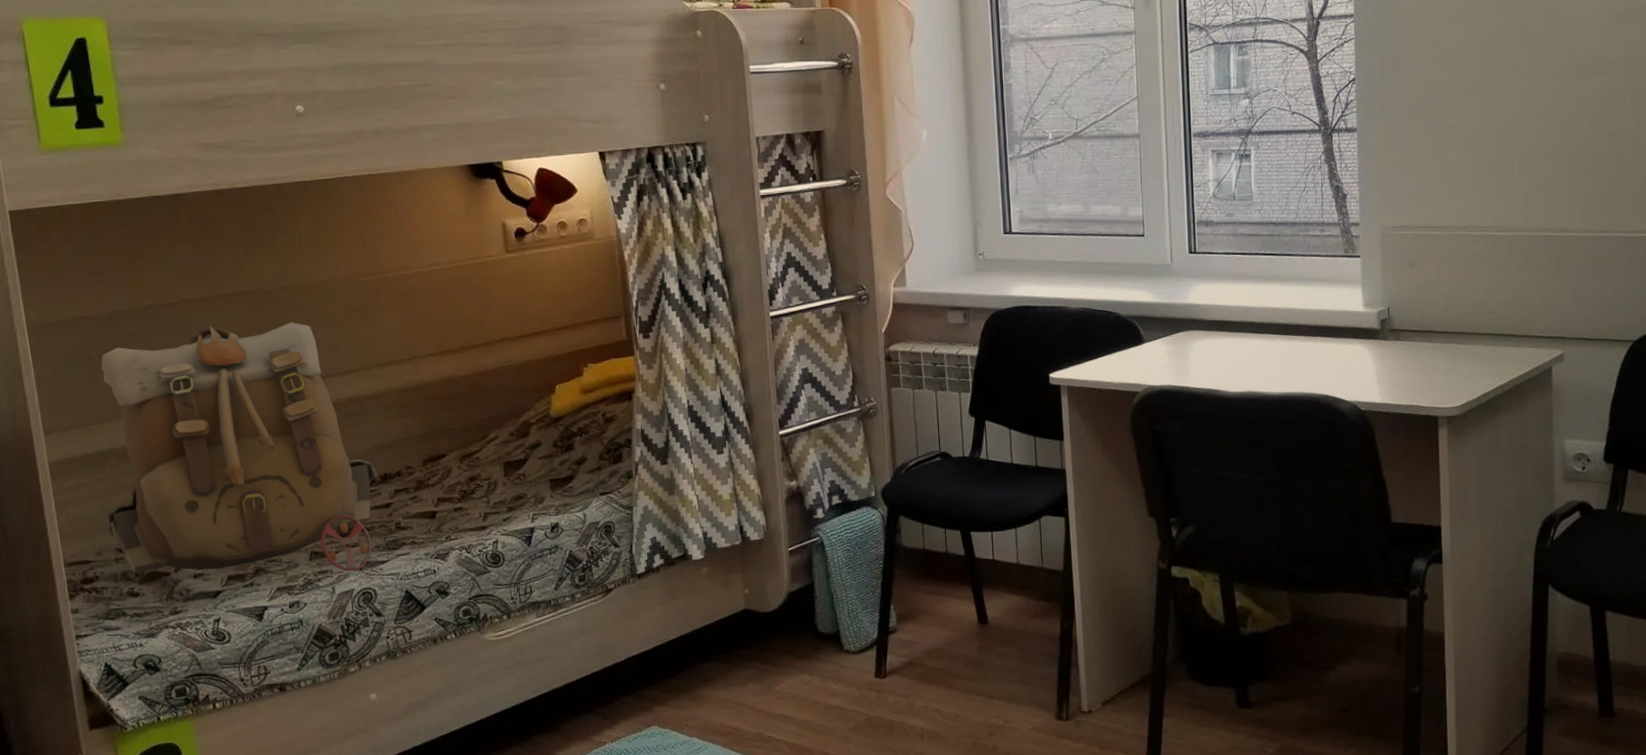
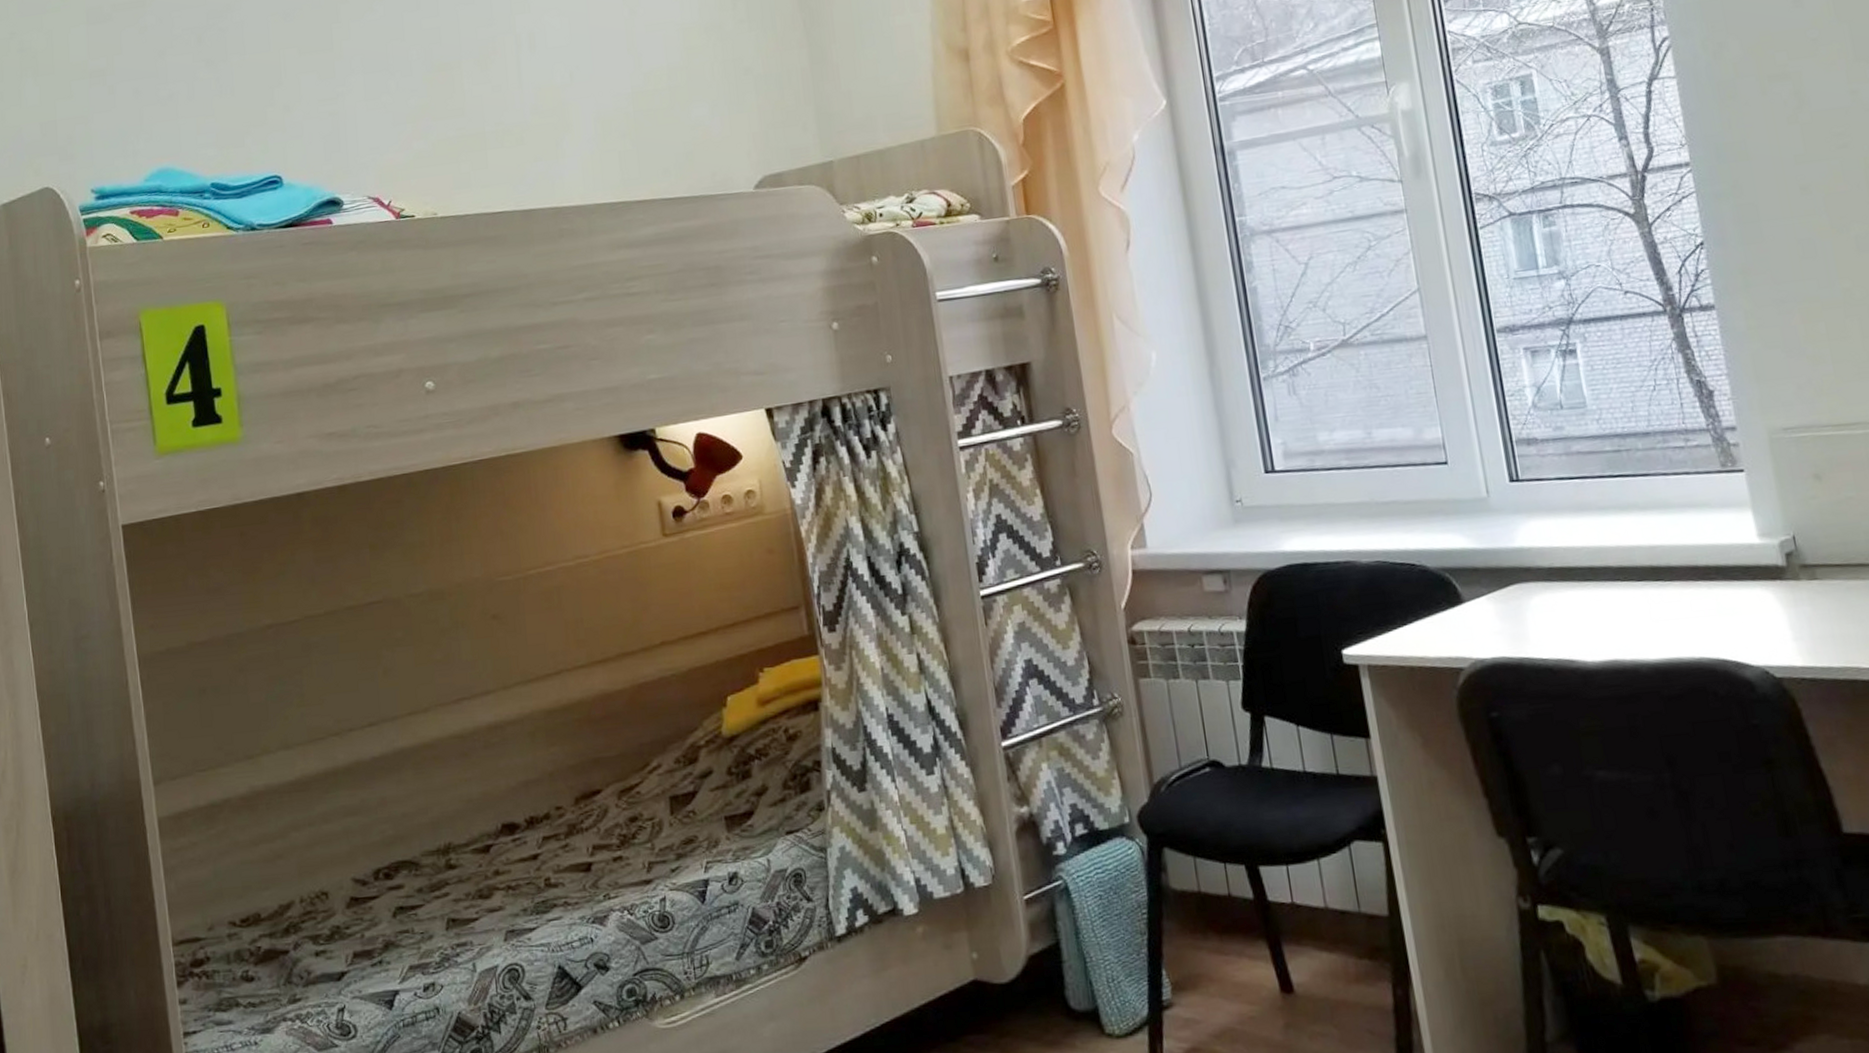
backpack: present [101,322,378,574] -> none [216,635,523,953]

